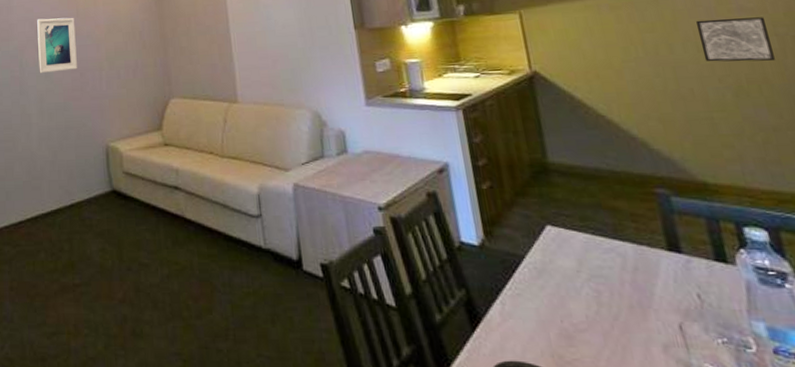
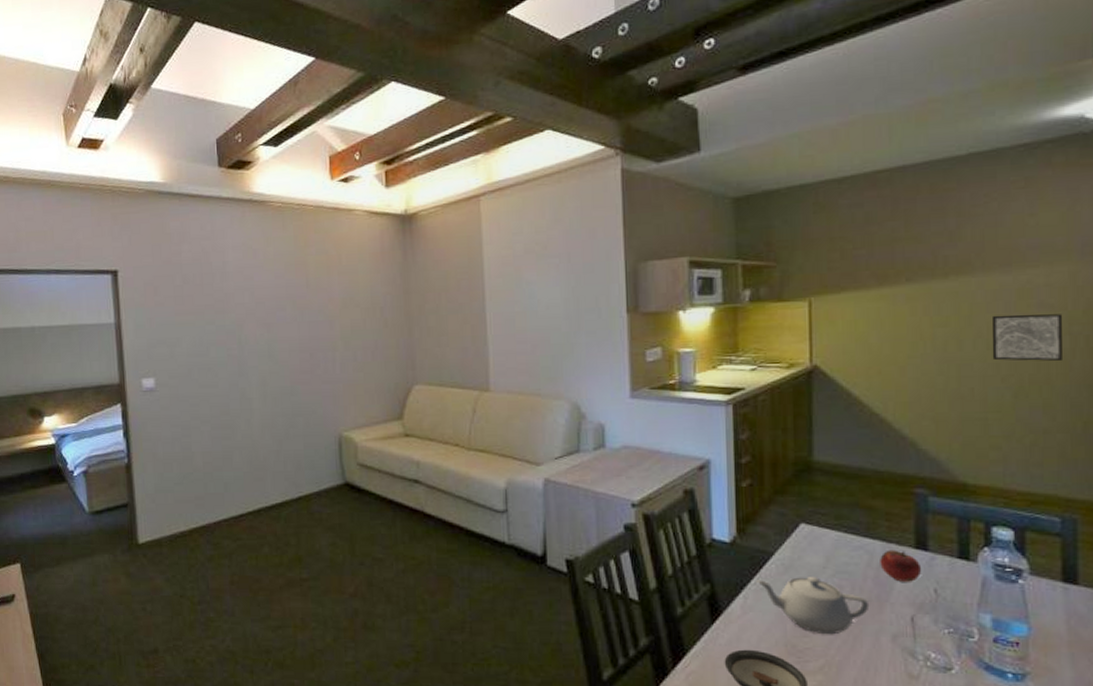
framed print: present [37,17,77,73] -> none [258,288,307,352]
teapot: none [511,280,633,345] -> present [756,576,870,635]
fruit: none [633,252,680,286] -> present [880,550,922,582]

